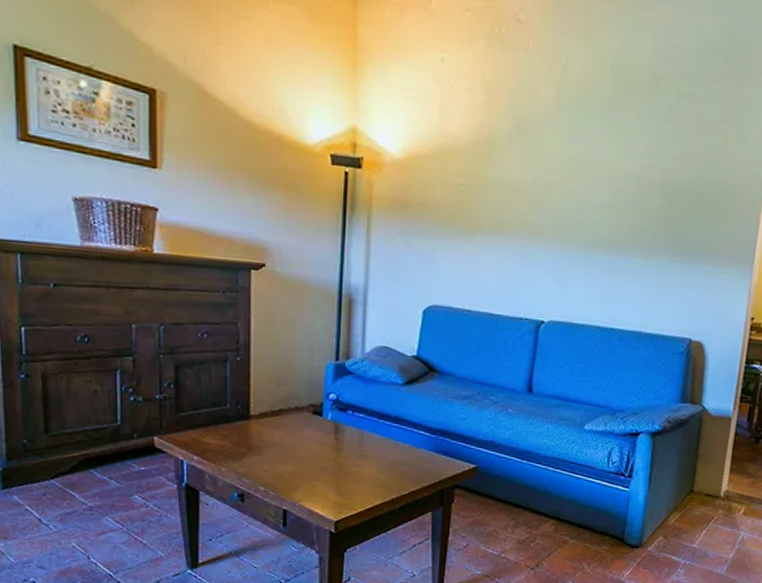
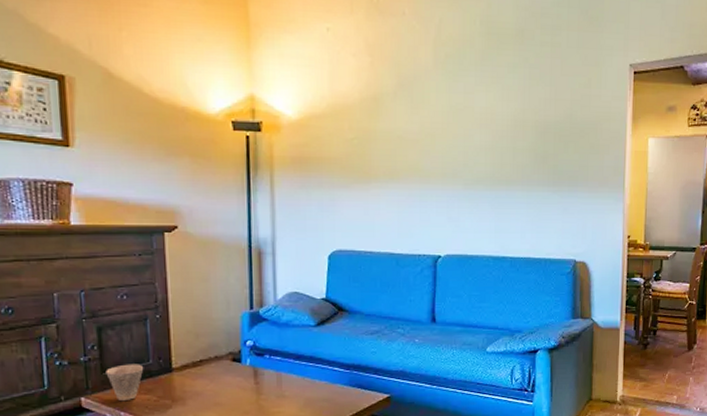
cup: none [181,406,221,445] -> present [106,364,144,402]

